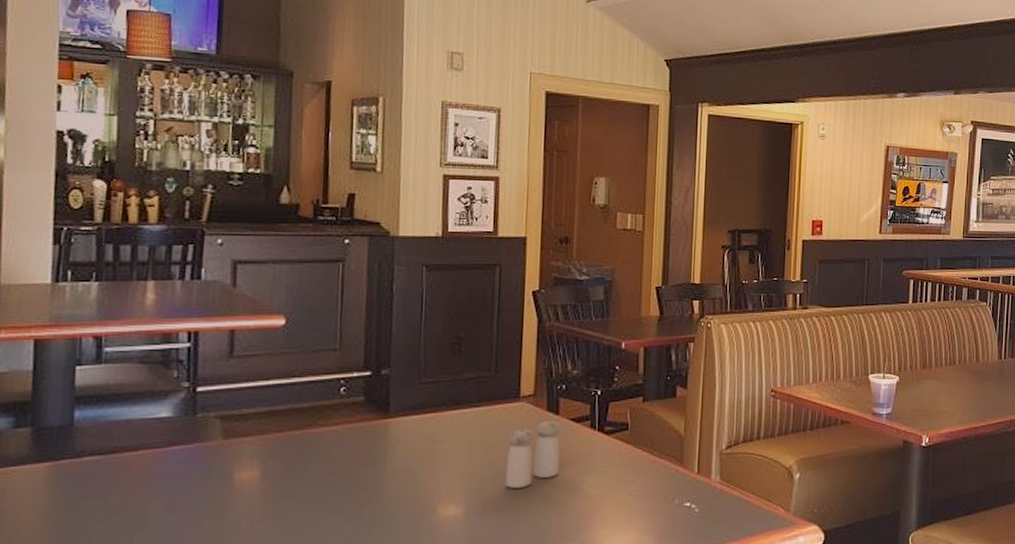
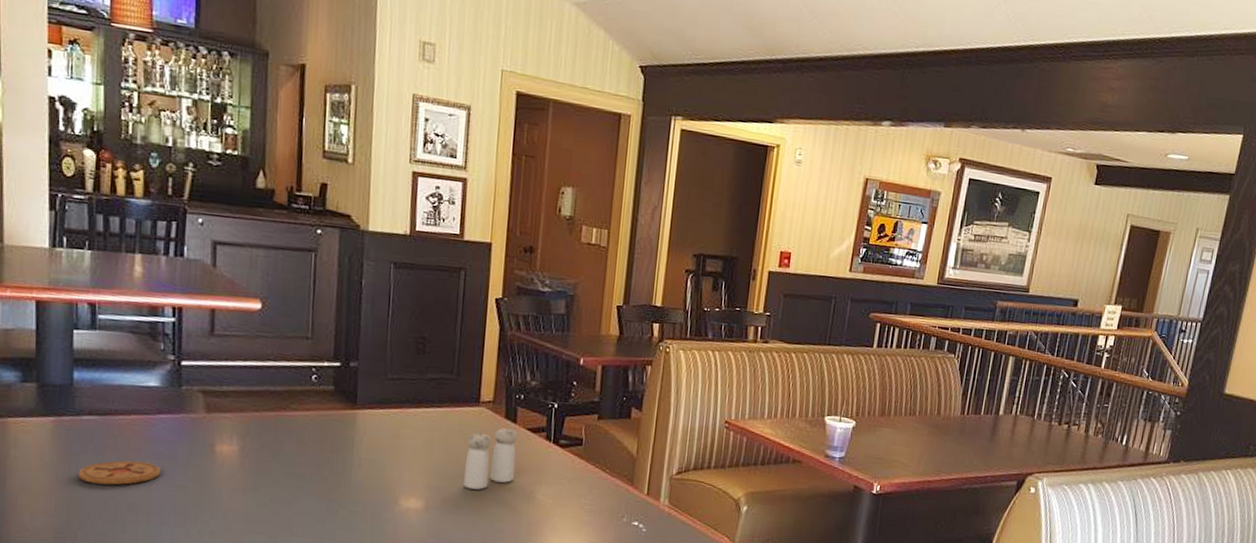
coaster: none [76,500,171,530] -> present [78,460,160,485]

